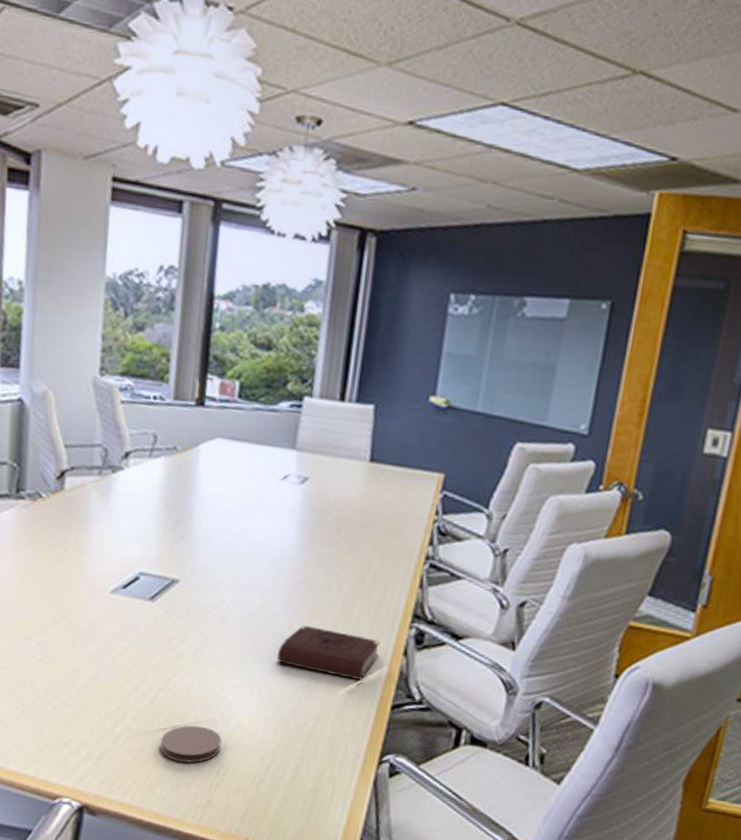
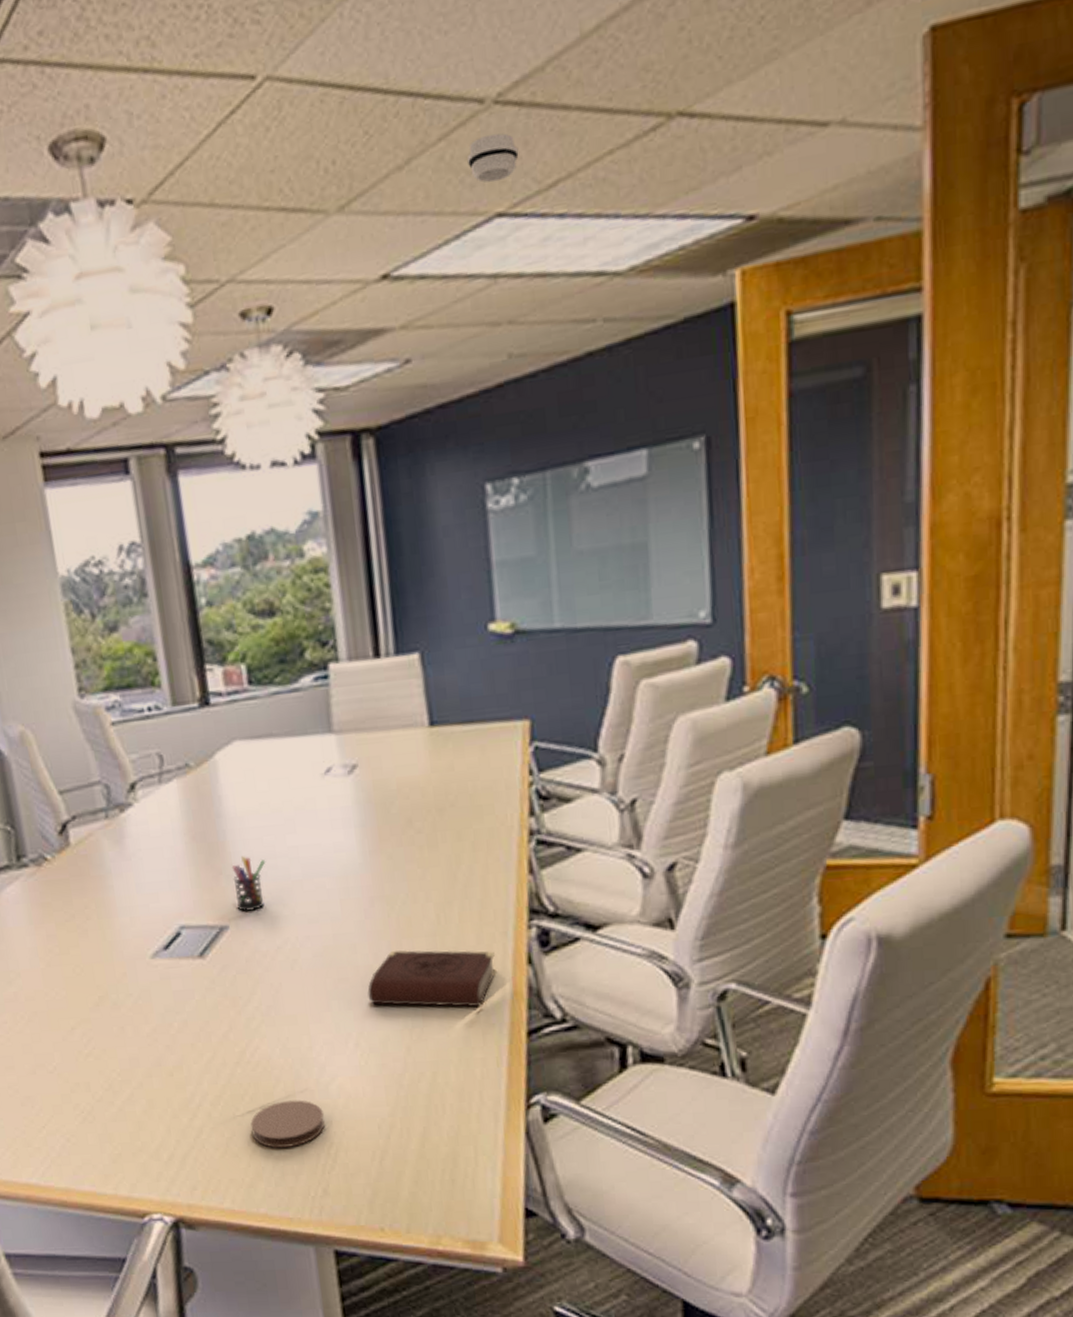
pen holder: none [189,528,221,573] -> present [231,856,266,913]
smoke detector: none [488,44,527,80] -> present [466,133,519,183]

